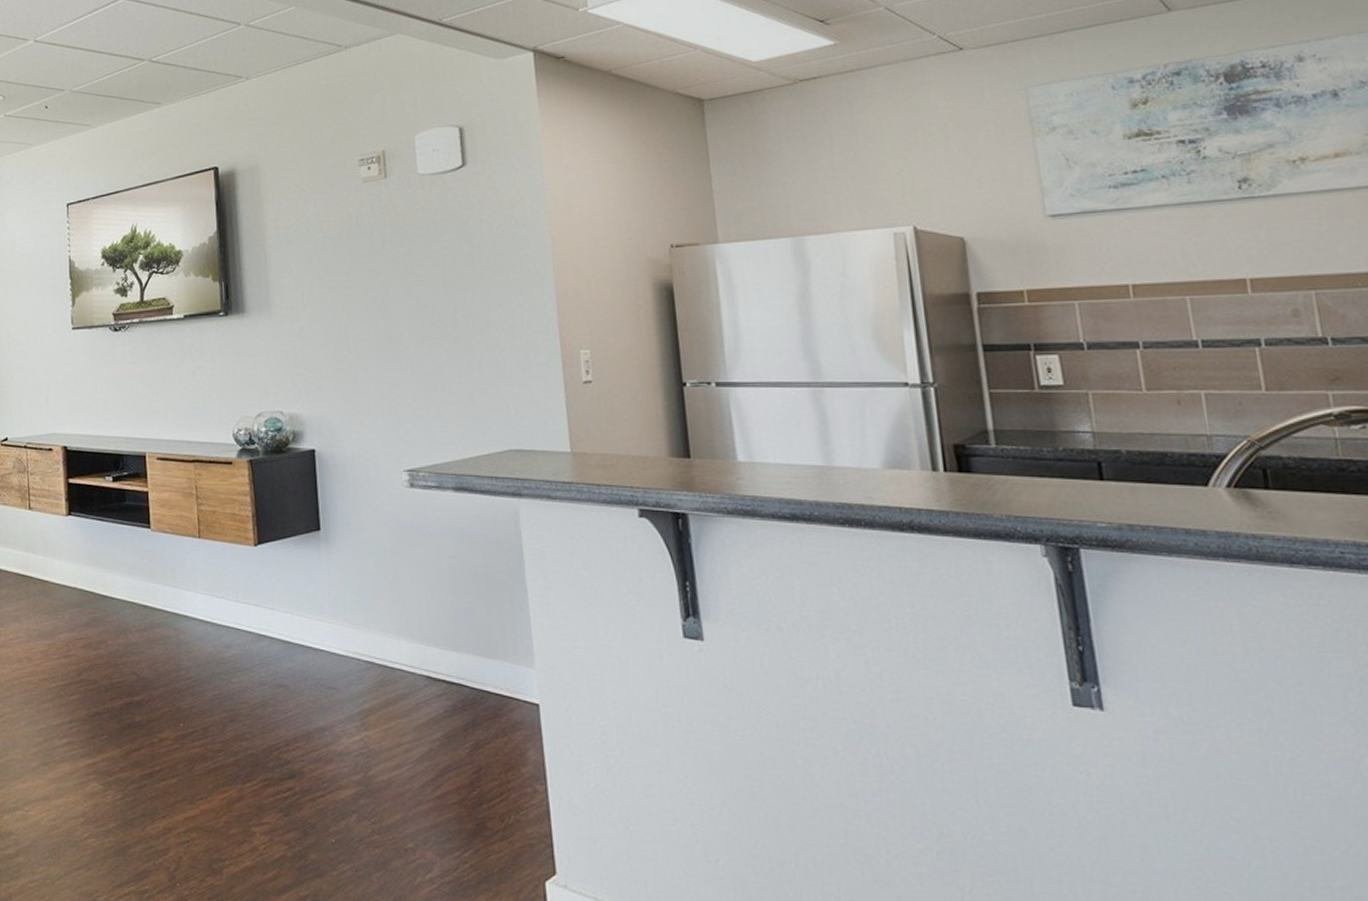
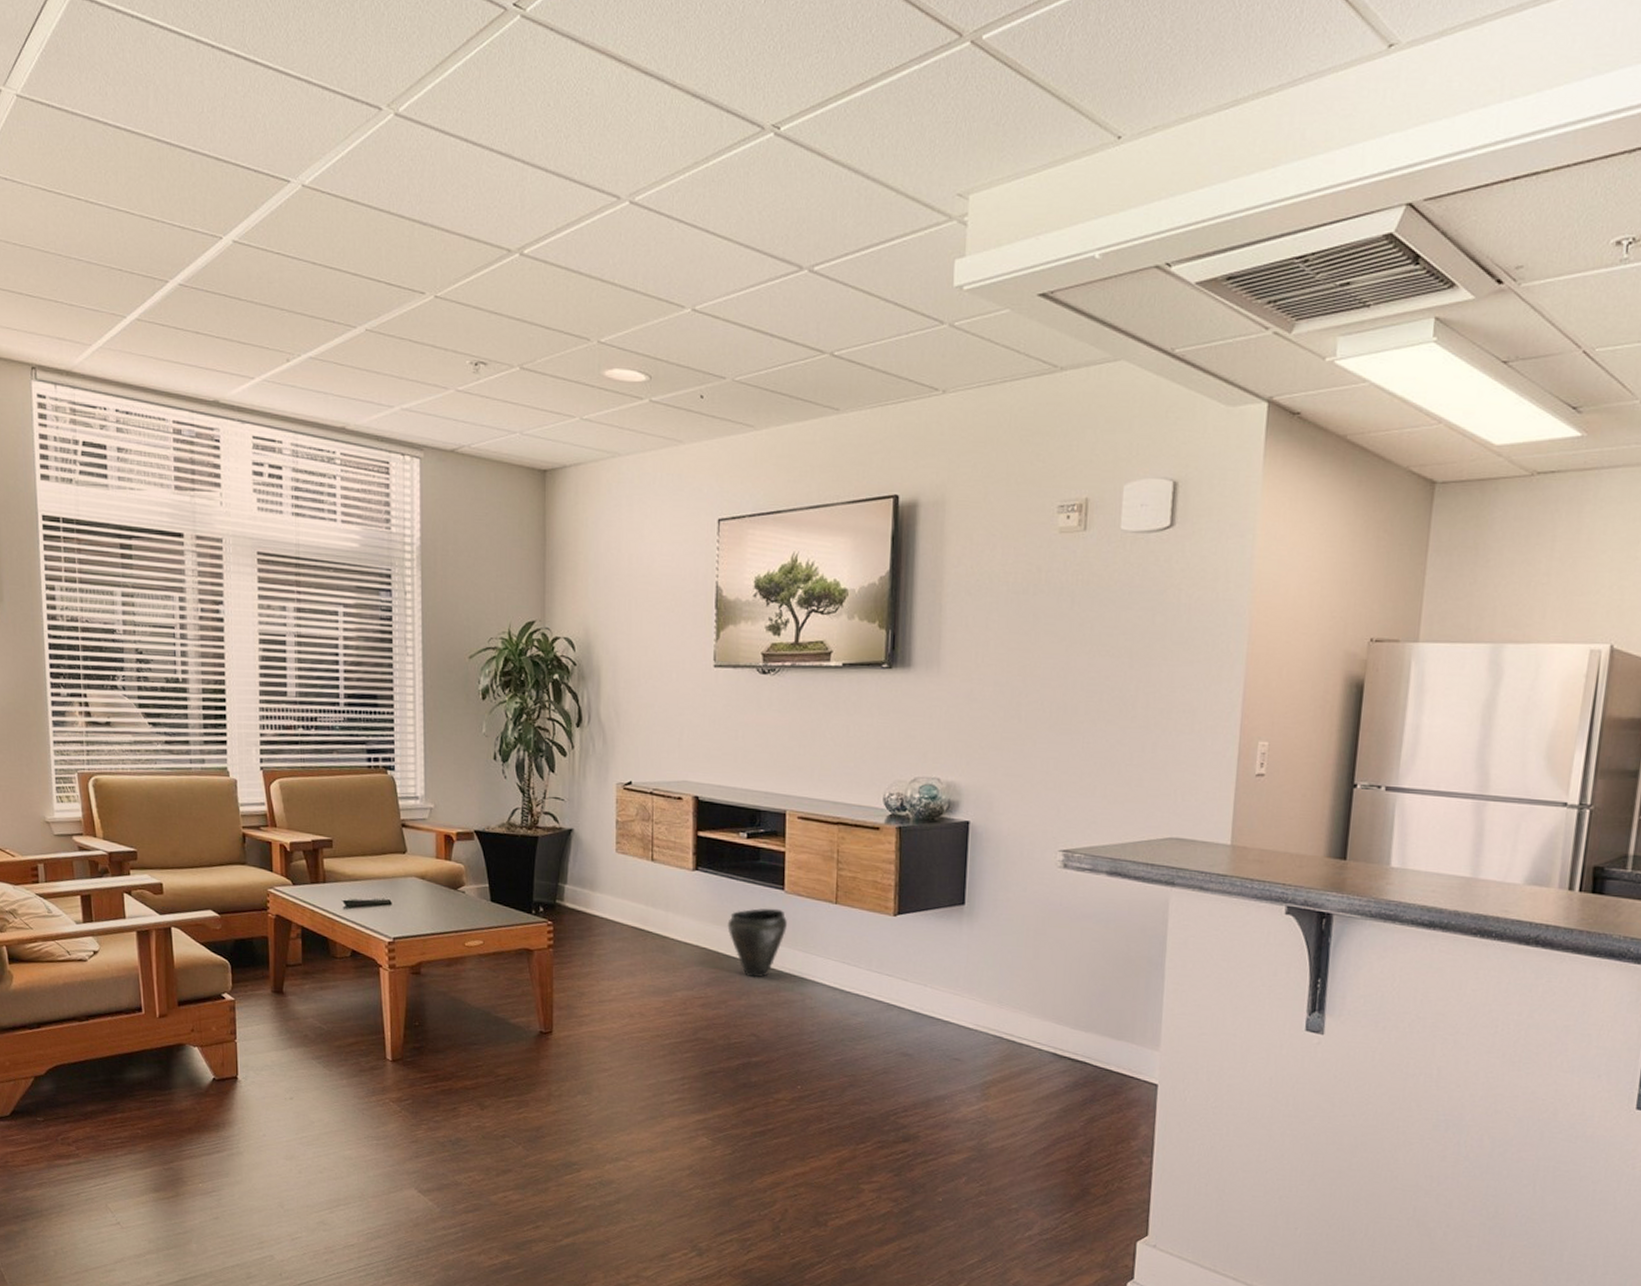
vase: none [101,546,156,616] -> present [727,908,787,978]

